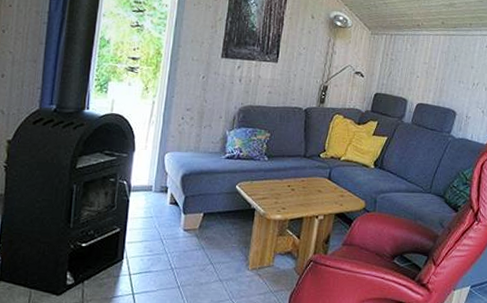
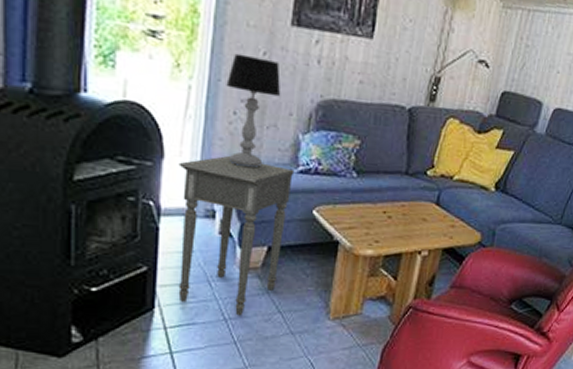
side table: none [140,147,223,266] -> present [178,155,295,316]
table lamp: none [177,78,214,156] -> present [226,53,281,169]

